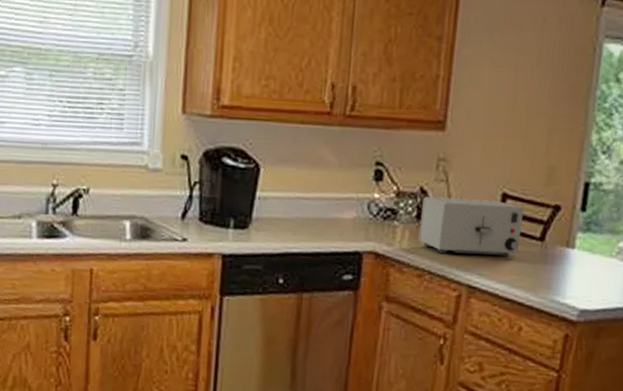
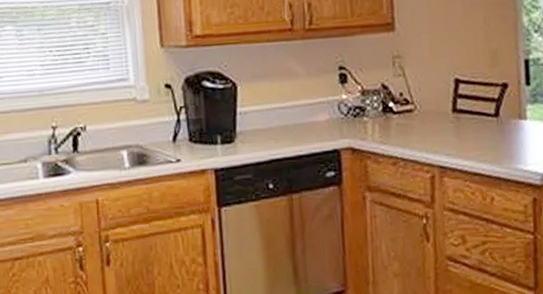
toaster: present [418,196,524,257] -> none [386,86,478,141]

